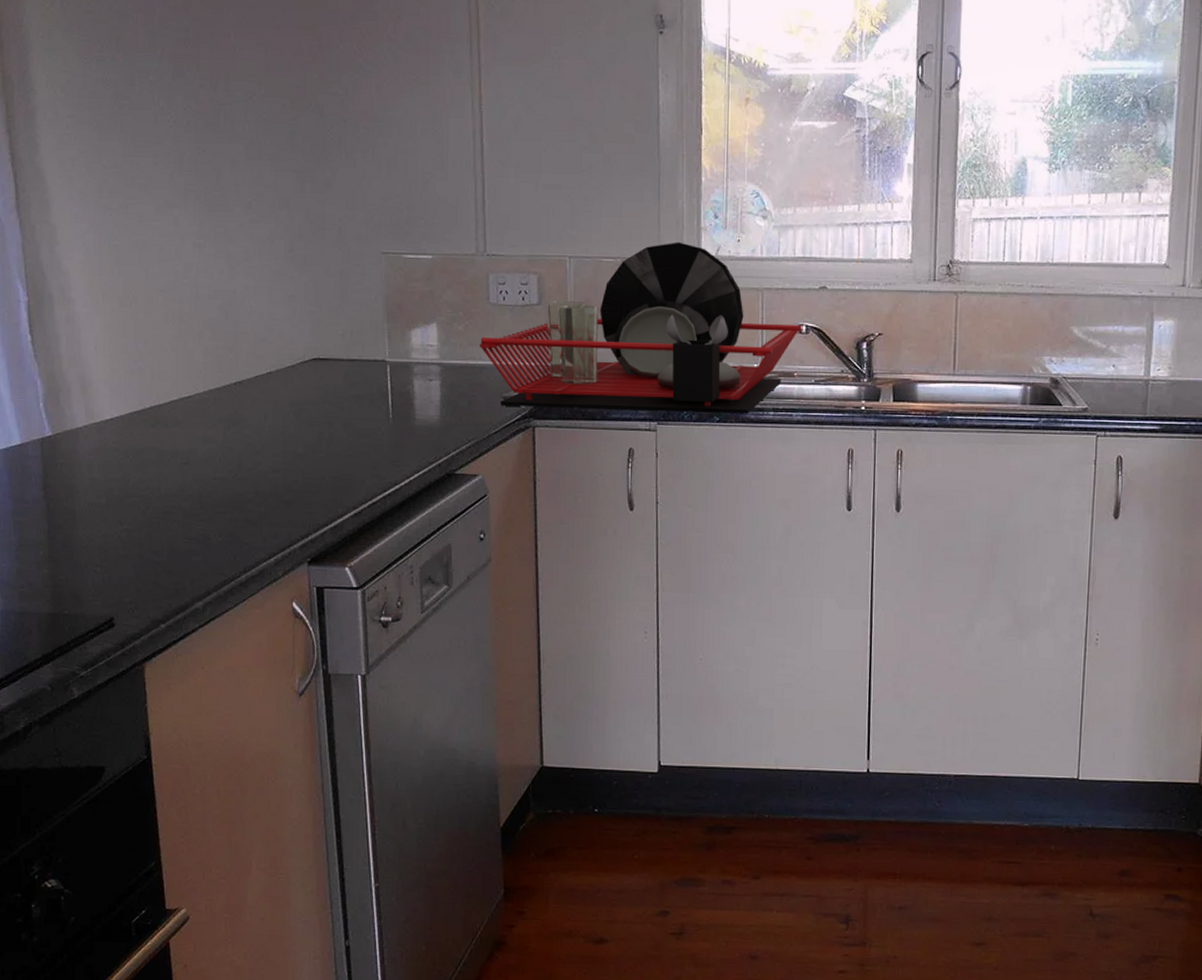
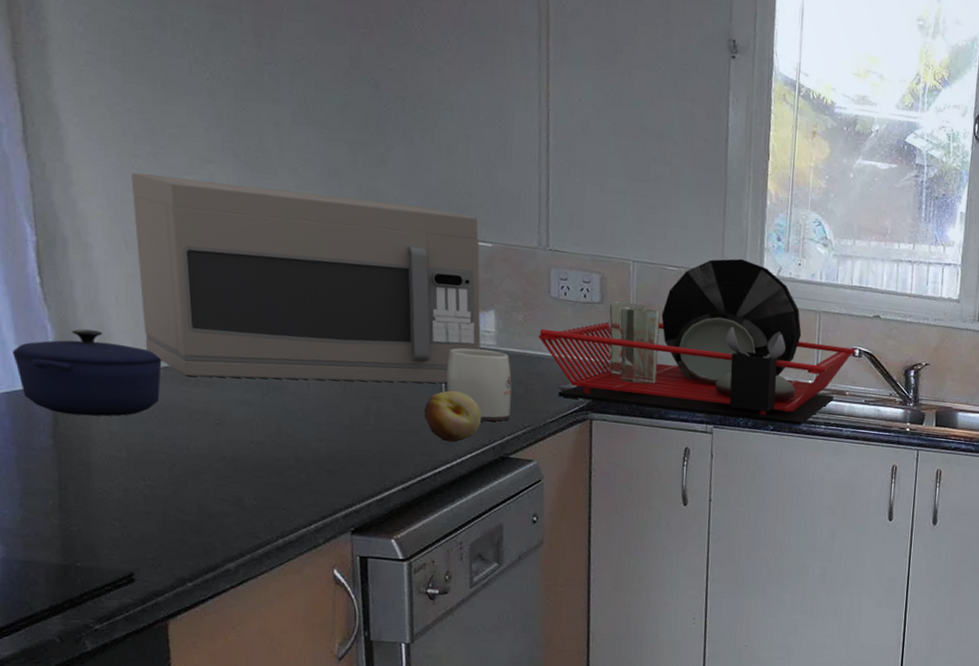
cooking pot: none [8,380,136,465] -> present [12,328,162,417]
microwave: none [107,225,424,419] -> present [131,172,481,384]
fruit: none [372,409,428,463] -> present [424,390,482,443]
mug: none [393,364,456,438] -> present [446,348,512,422]

